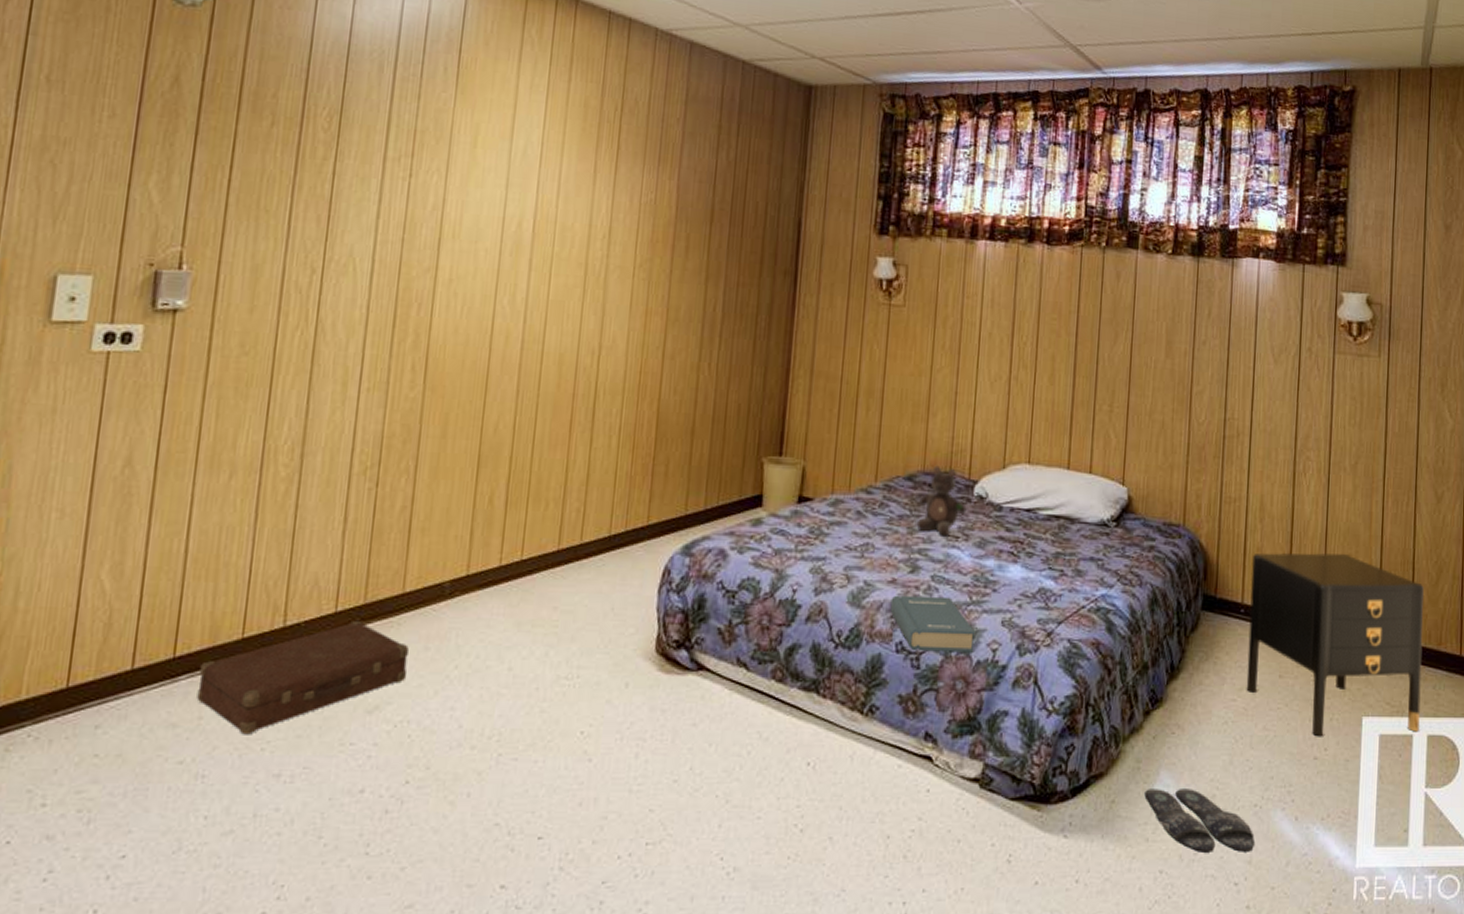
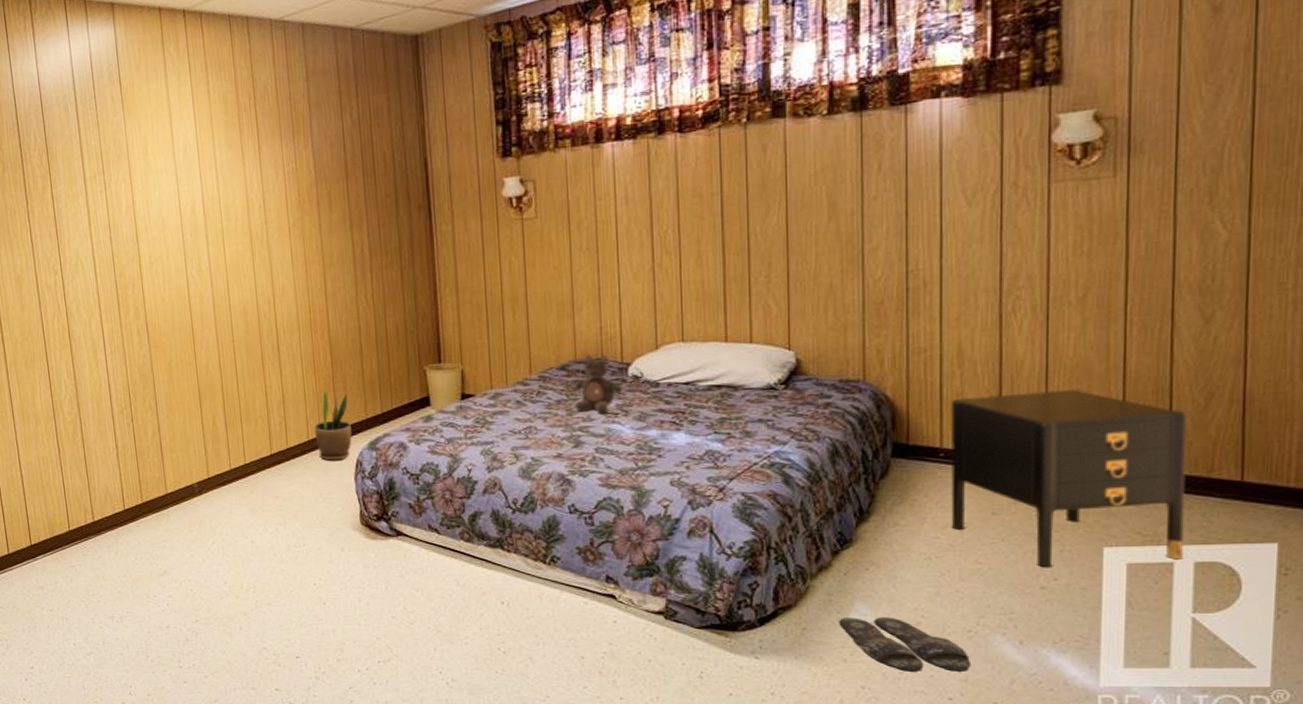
suitcase: present [196,620,409,735] -> none [48,514,181,592]
potted plant: none [618,471,669,566] -> present [314,388,352,461]
hardback book: present [890,595,974,653] -> none [559,464,644,512]

